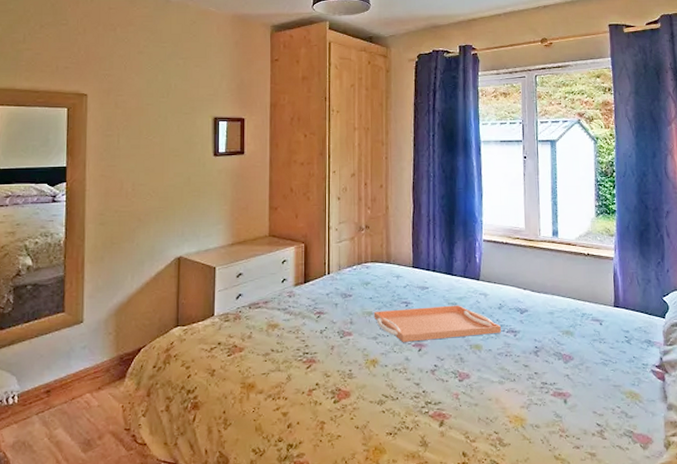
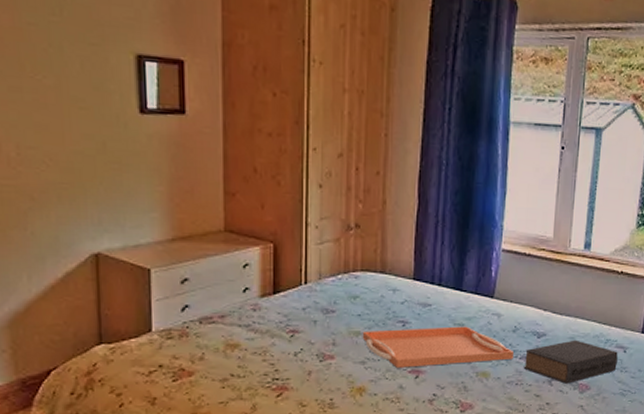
book: none [511,314,595,355] -> present [523,340,618,384]

